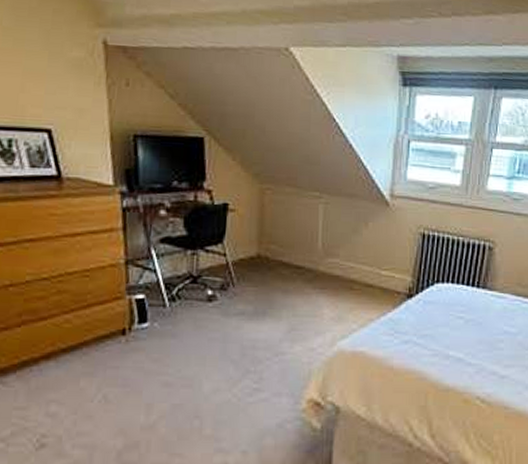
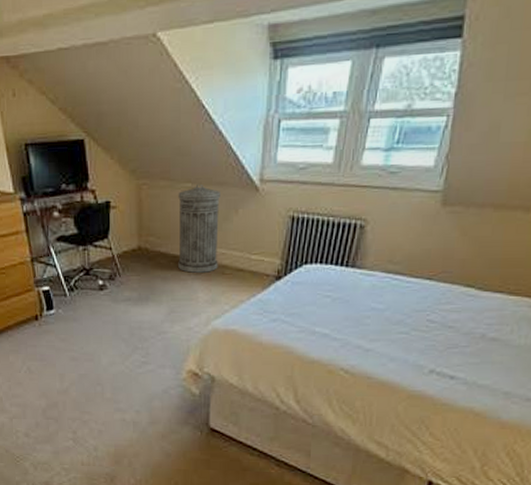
trash can: none [302,193,350,287] -> present [178,183,220,273]

